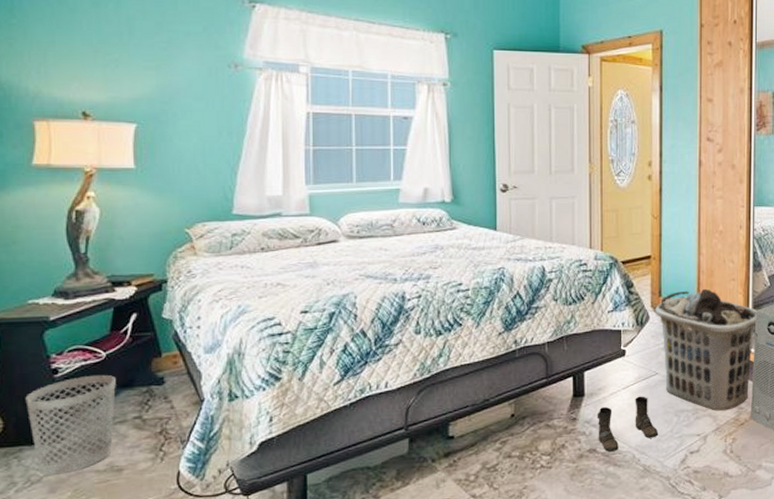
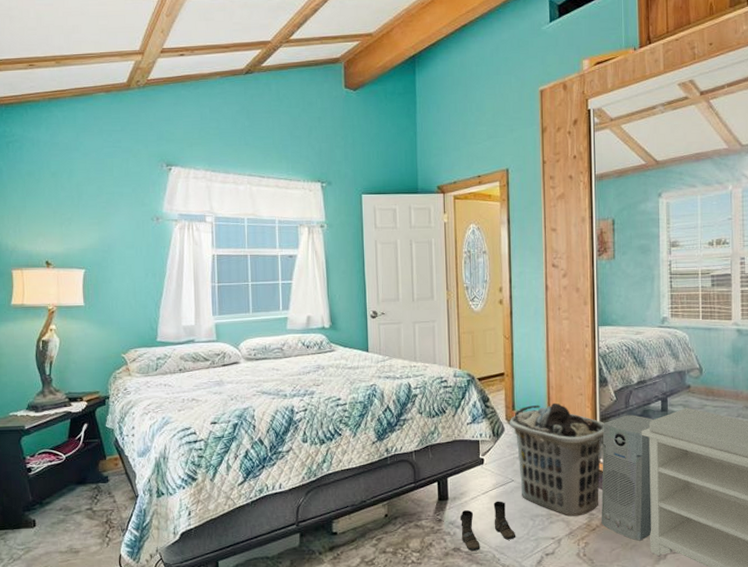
wastebasket: present [25,374,116,475] -> none [9,473,73,554]

